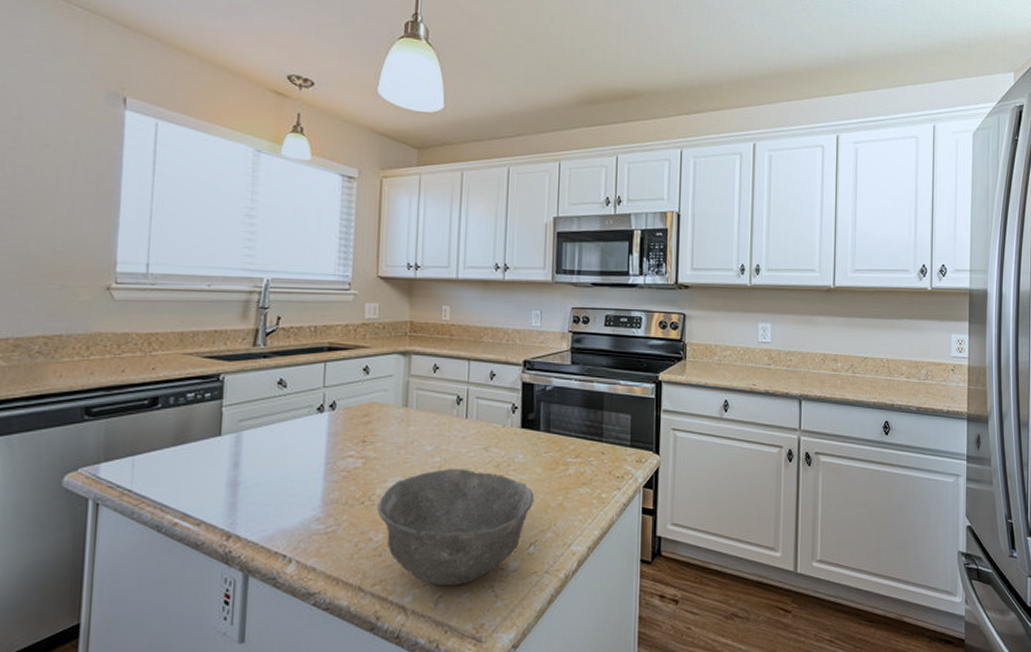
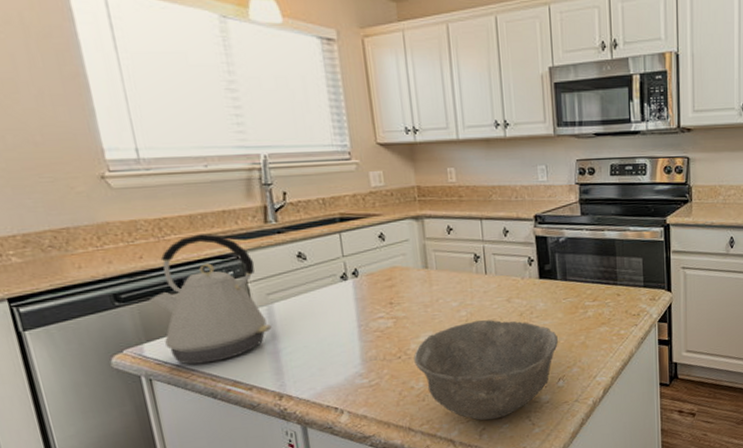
kettle: none [120,352,236,491] -> present [149,233,272,365]

